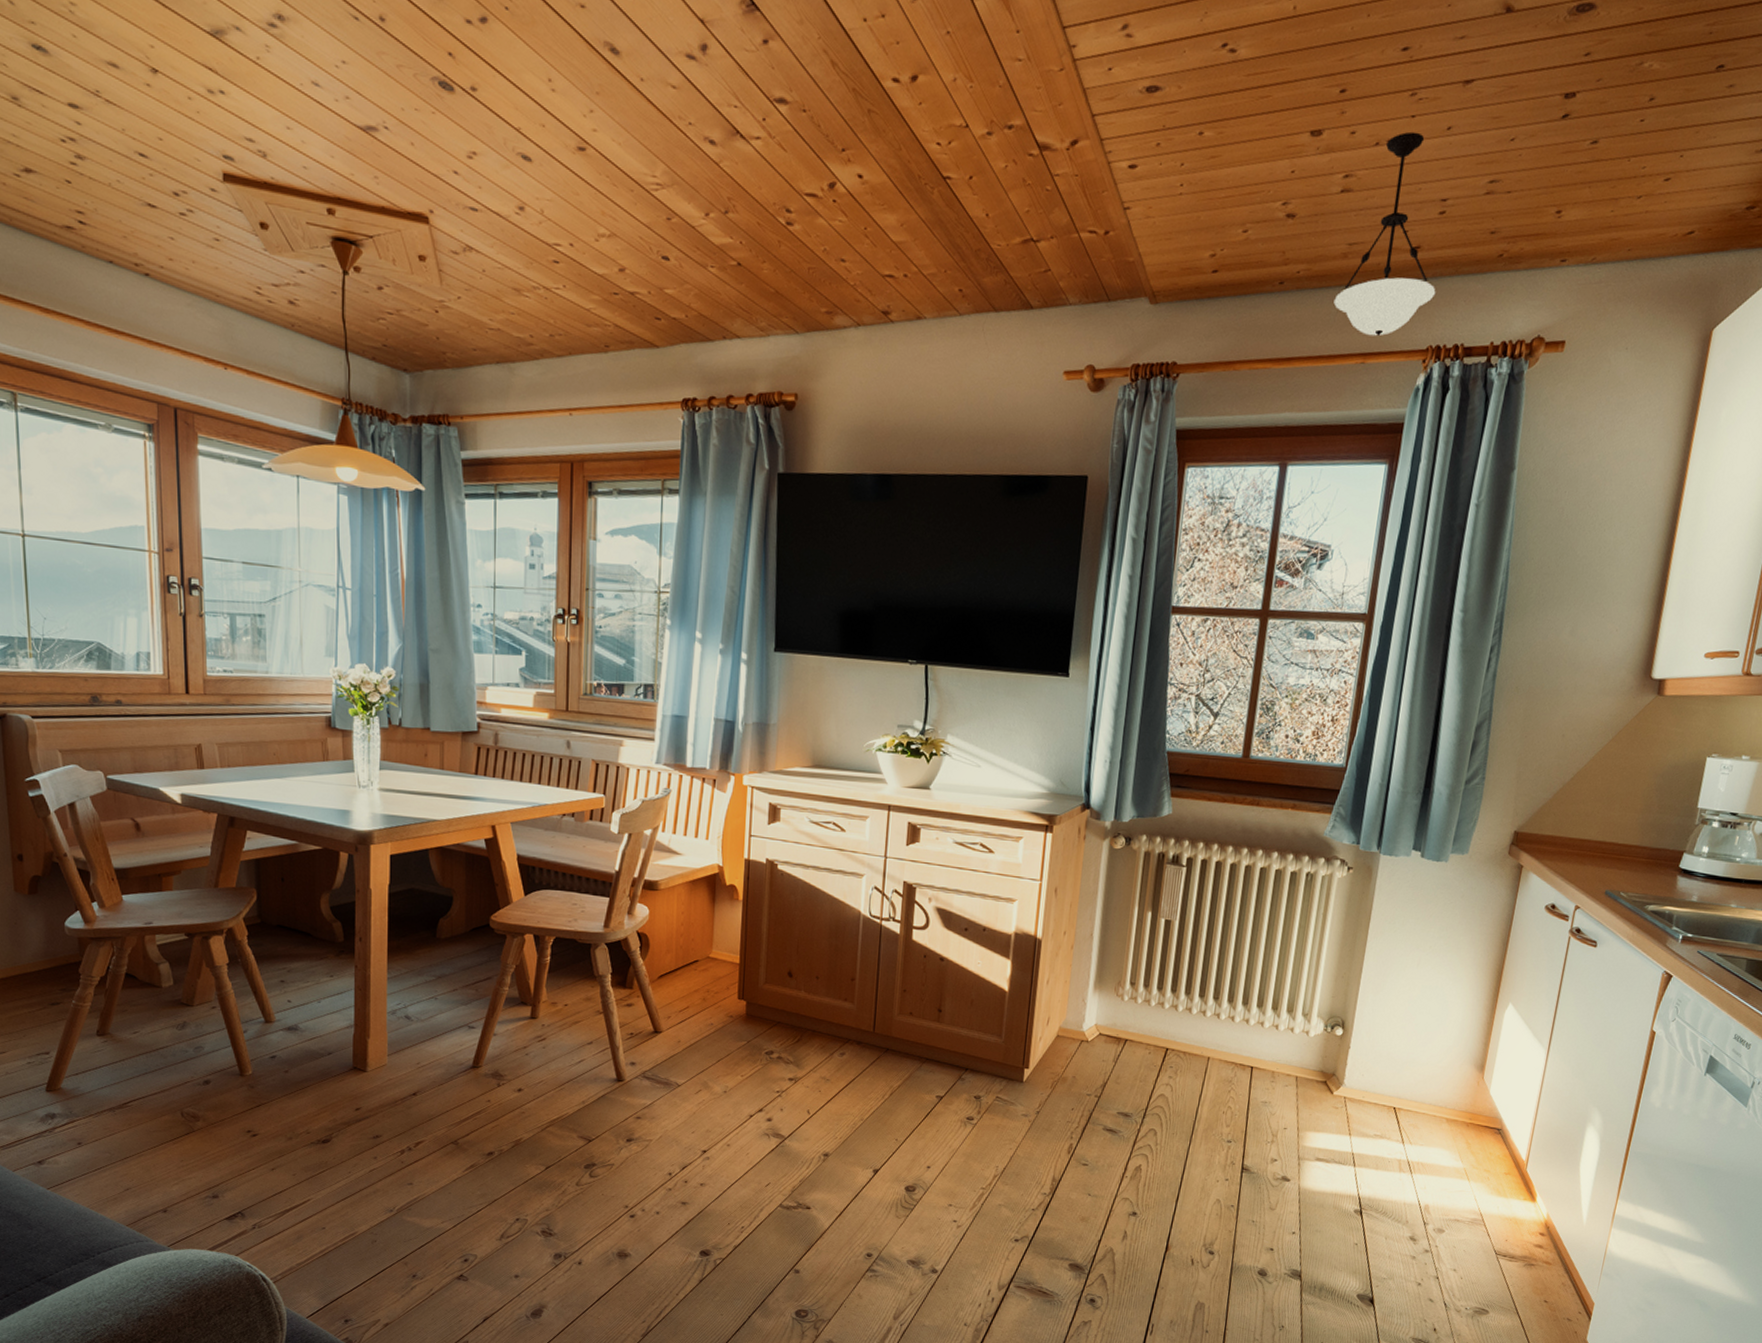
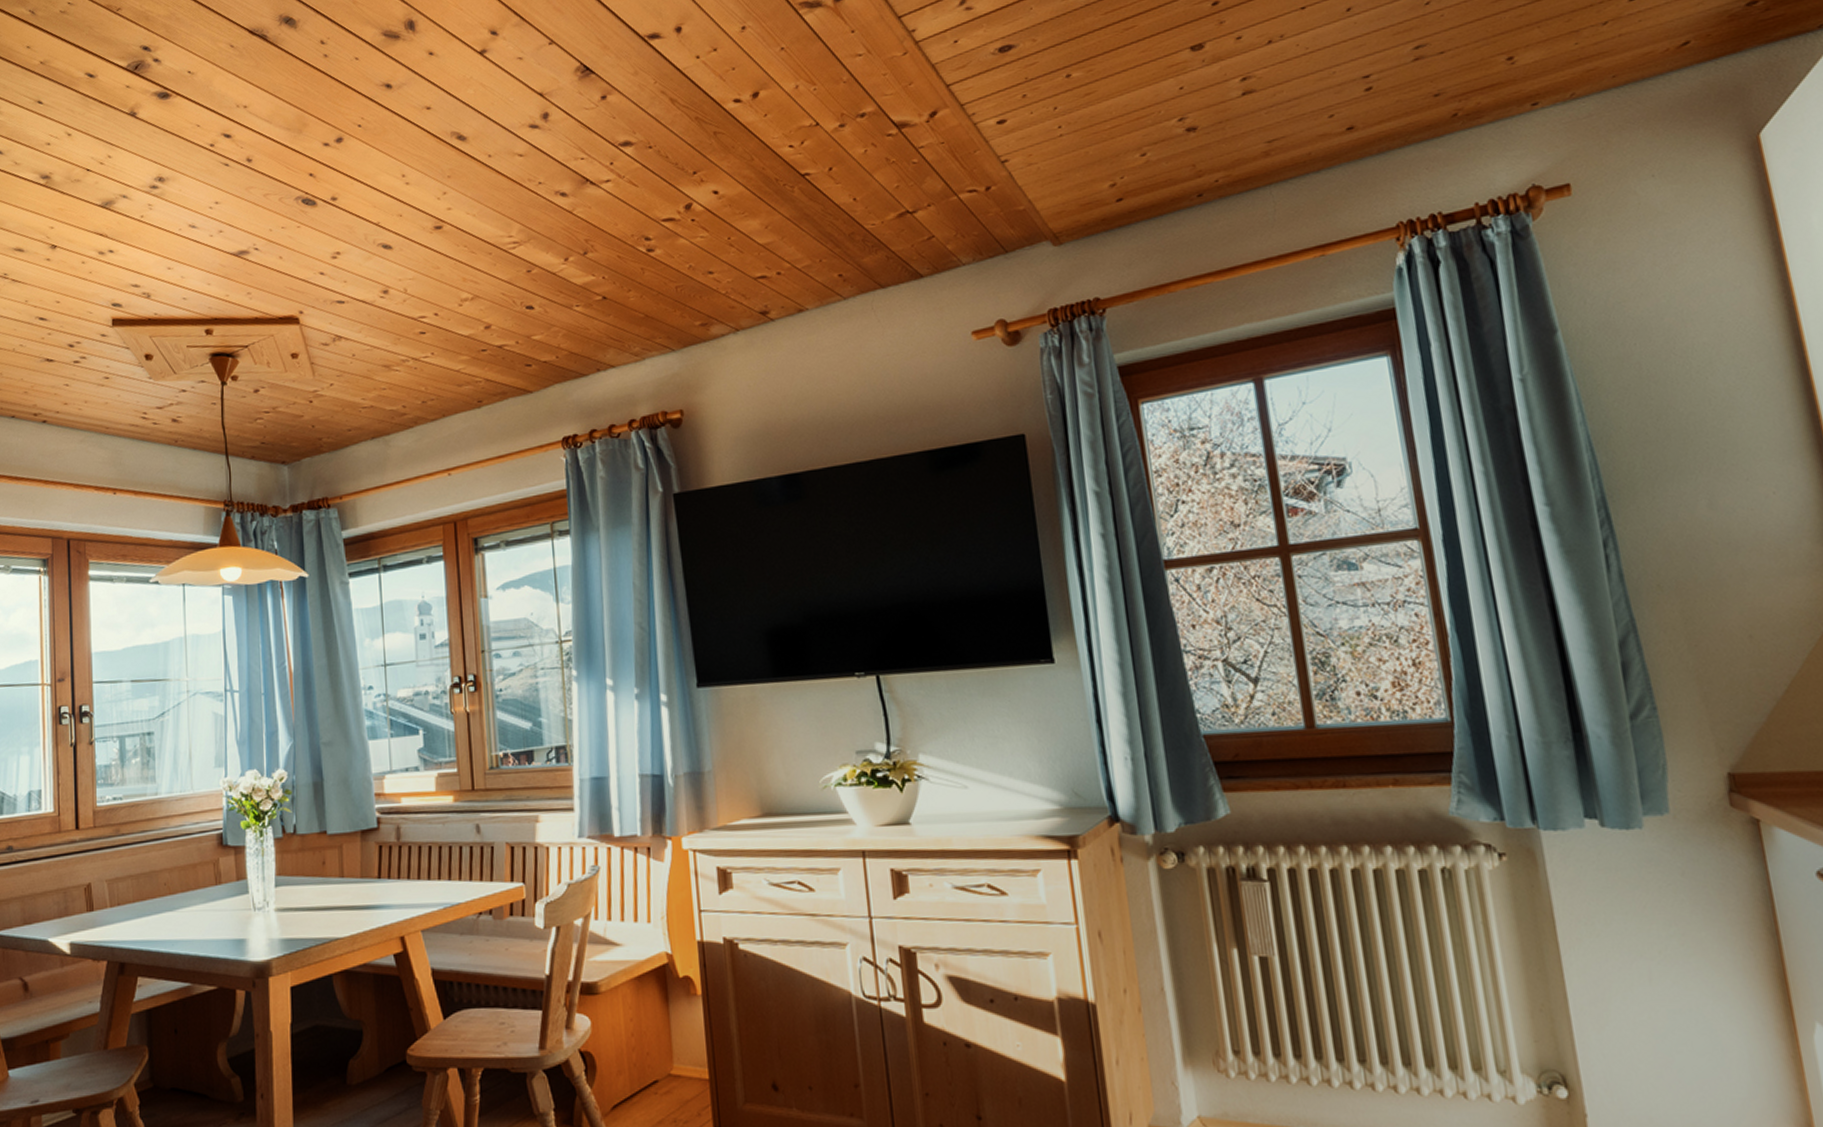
pendant light: present [1333,131,1436,337] -> none [1267,21,1389,227]

